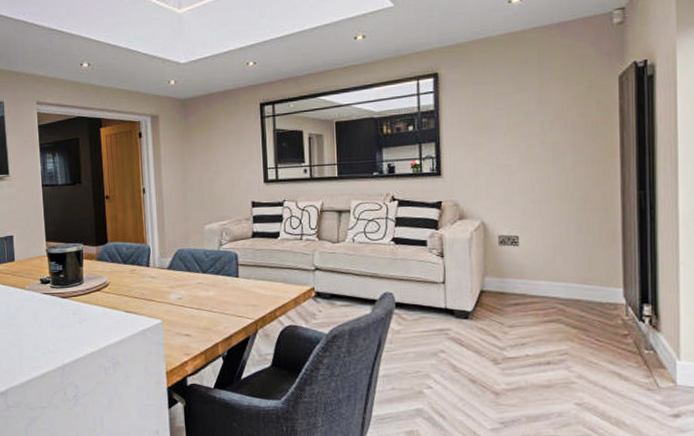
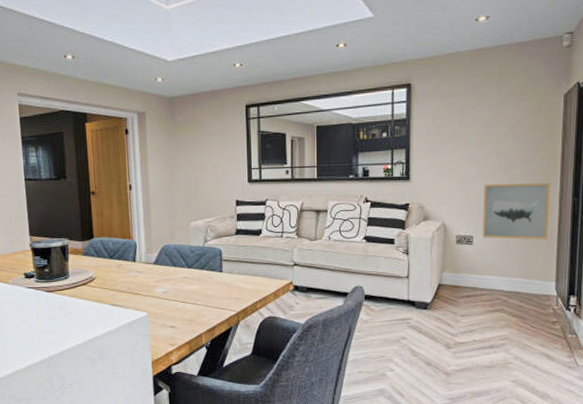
wall art: none [528,175,610,240] -> present [482,183,550,240]

